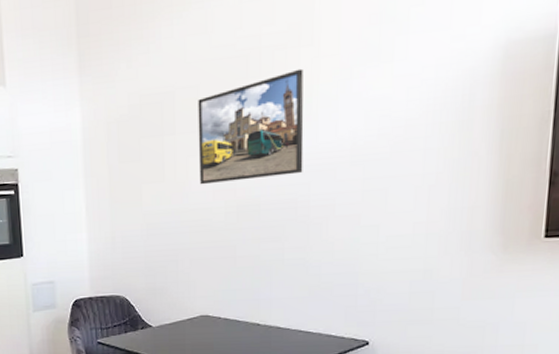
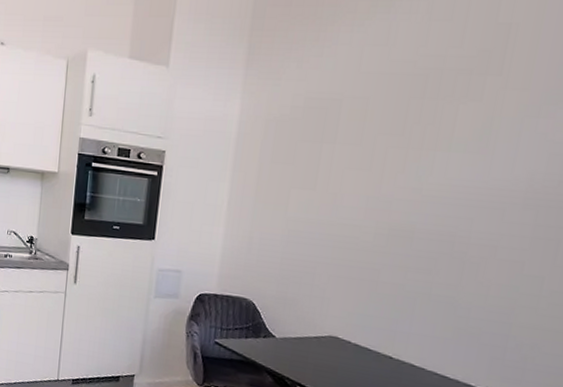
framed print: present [198,68,304,185] -> none [353,97,487,207]

